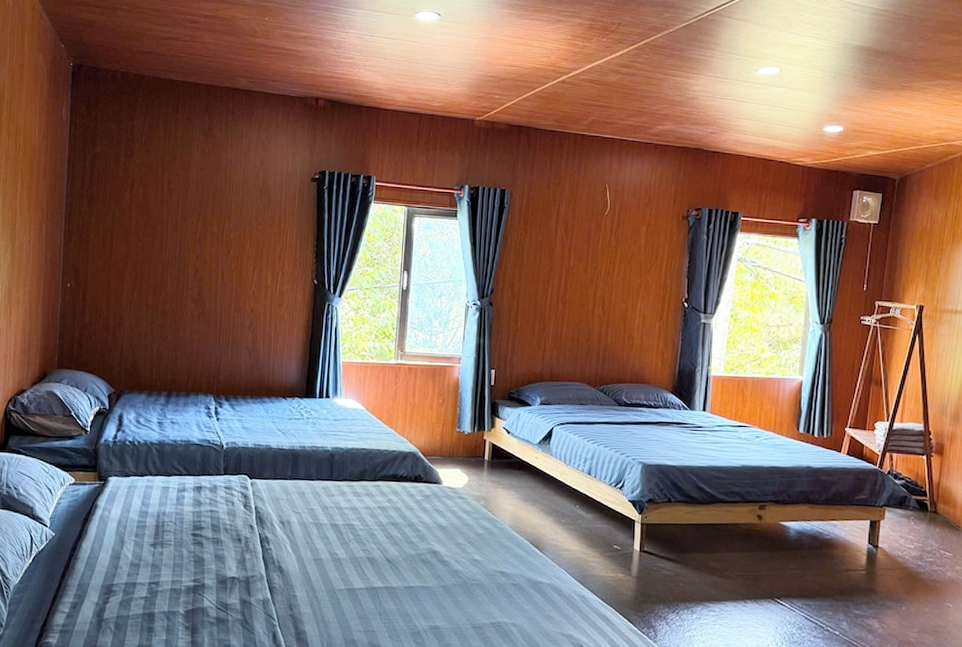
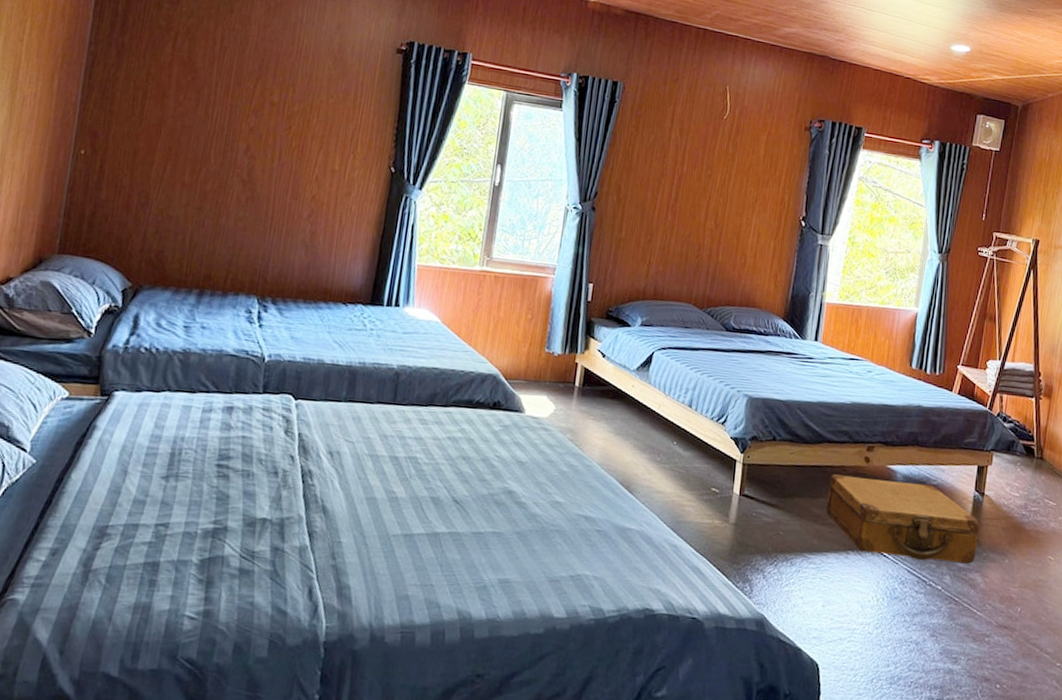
suitcase: none [722,531,874,611] -> present [826,474,979,564]

